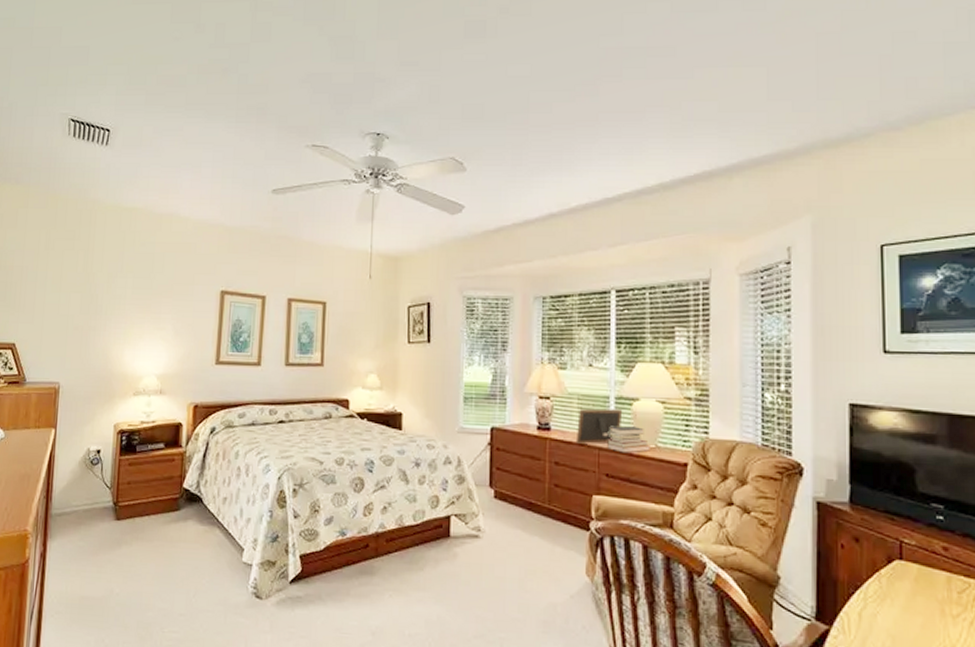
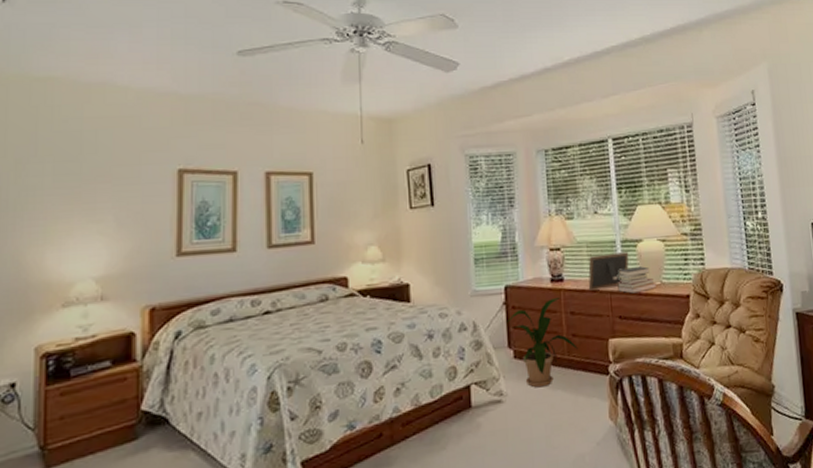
house plant: none [490,446,559,531] -> present [506,298,578,388]

